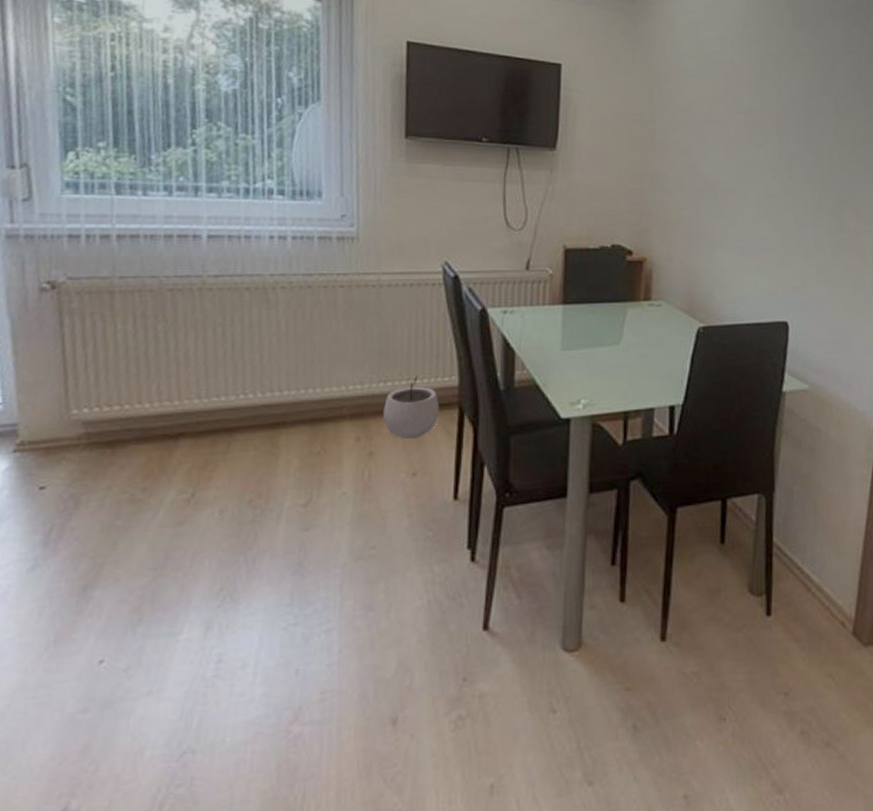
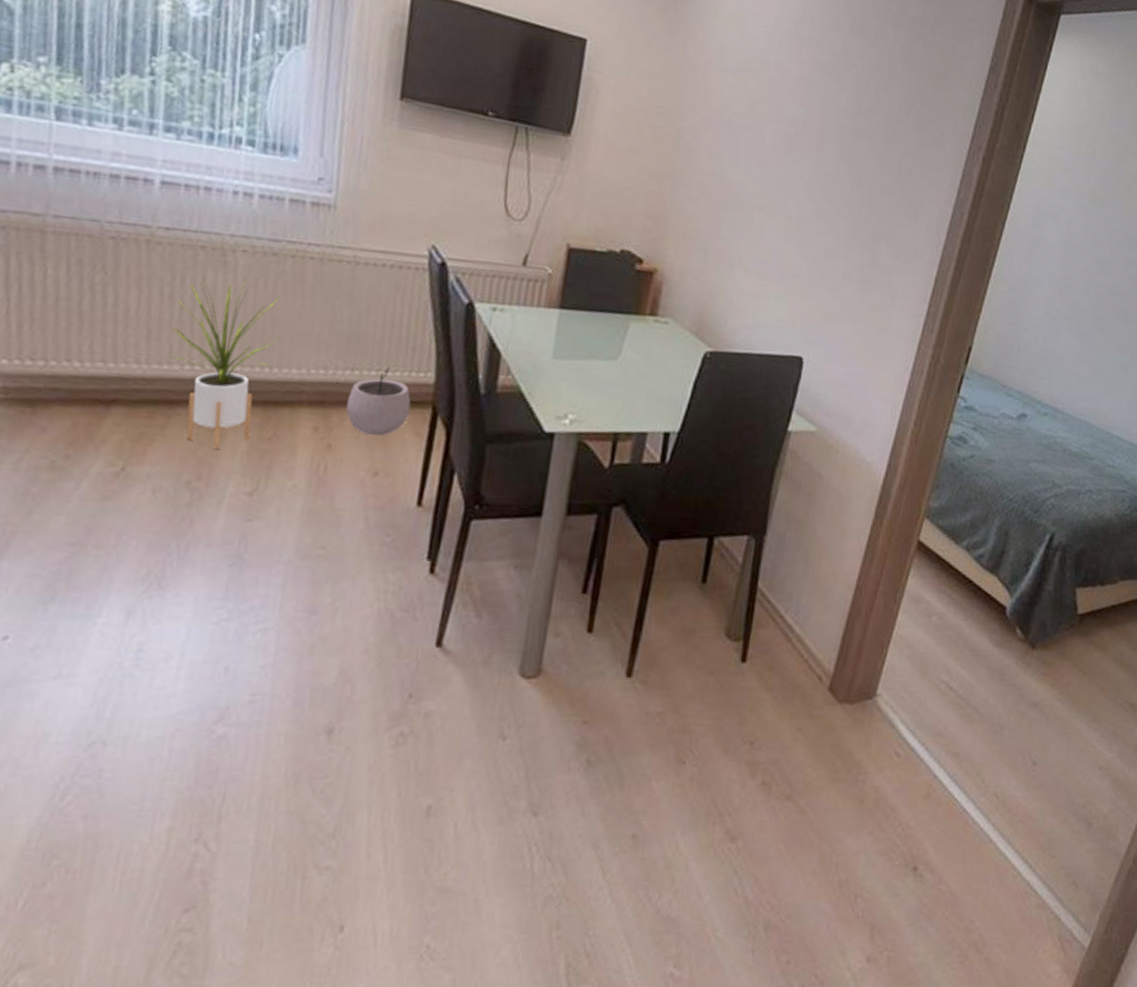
house plant: none [224,310,320,469] -> present [168,277,281,450]

